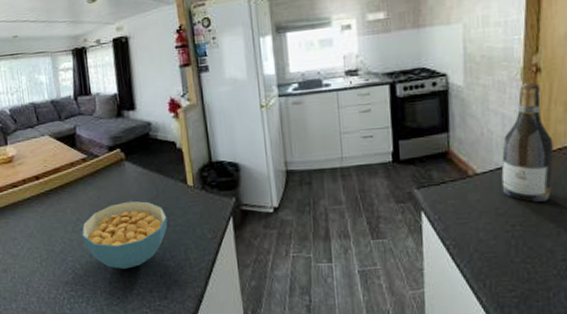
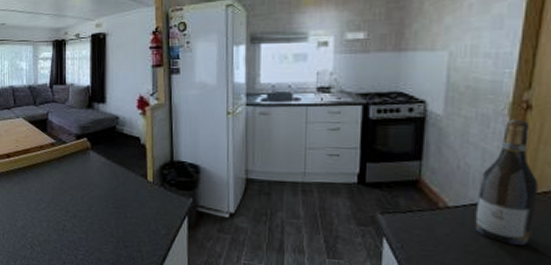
cereal bowl: present [81,201,168,269] -> none [43,188,124,252]

